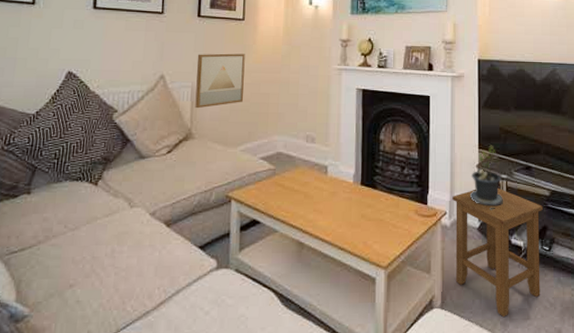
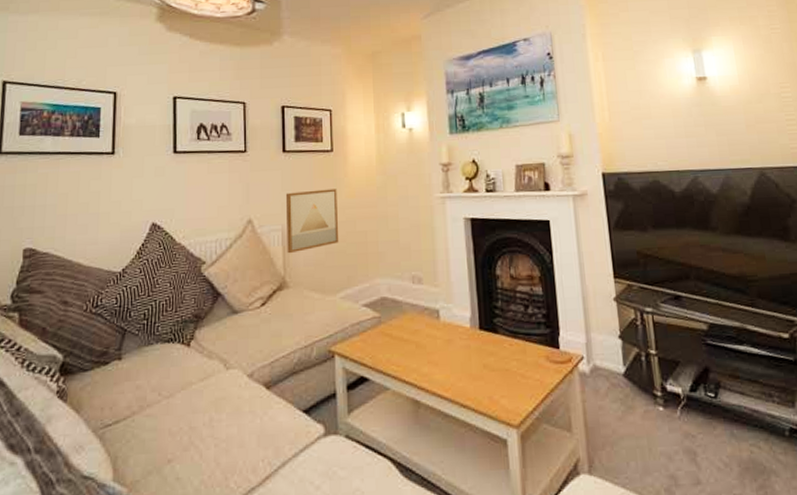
stool: present [452,187,543,318] -> none [589,323,711,483]
potted plant: present [469,145,503,210] -> none [609,272,651,352]

